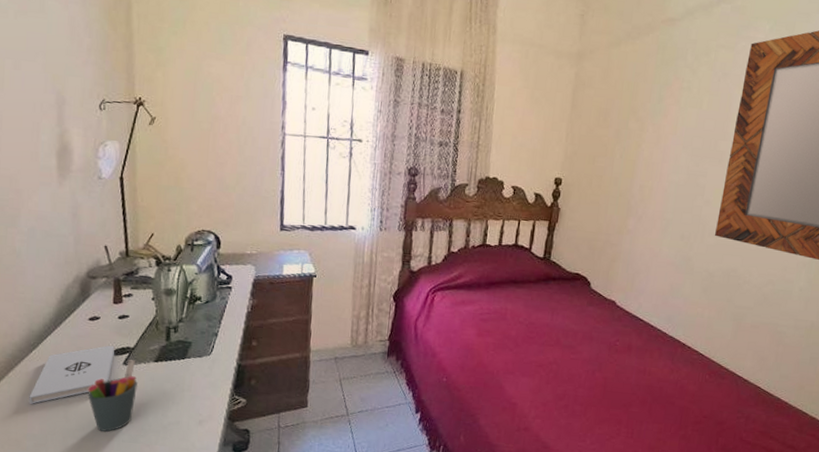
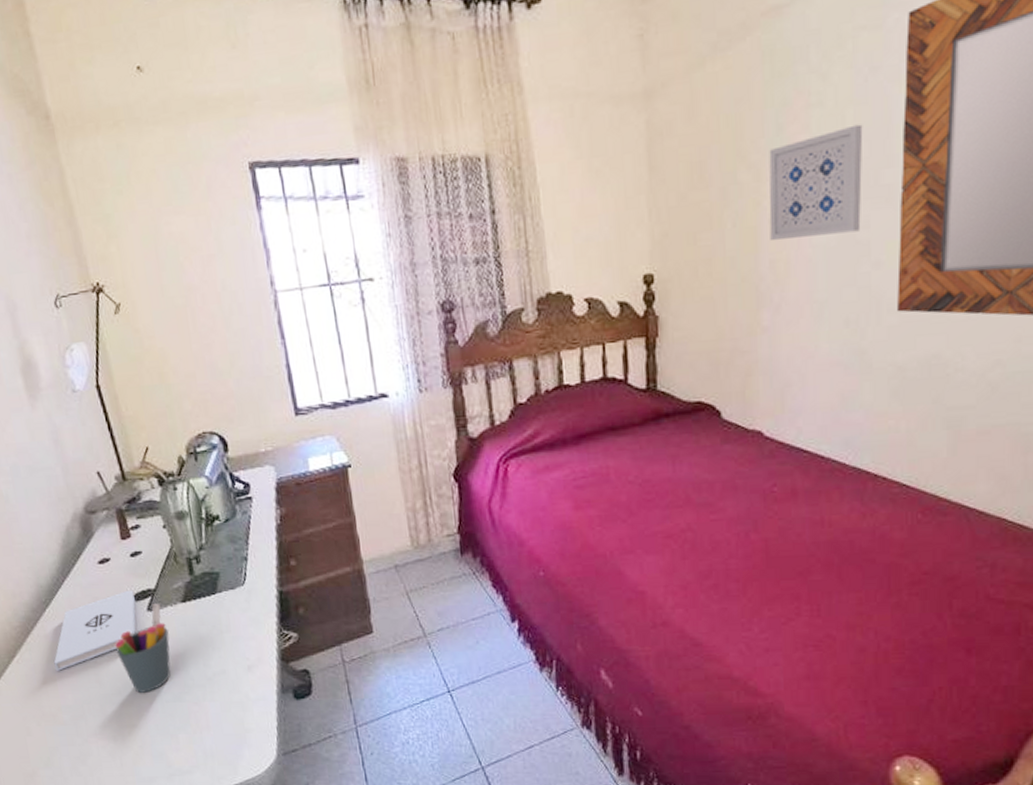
wall art: none [643,107,713,178] -> present [769,124,863,241]

